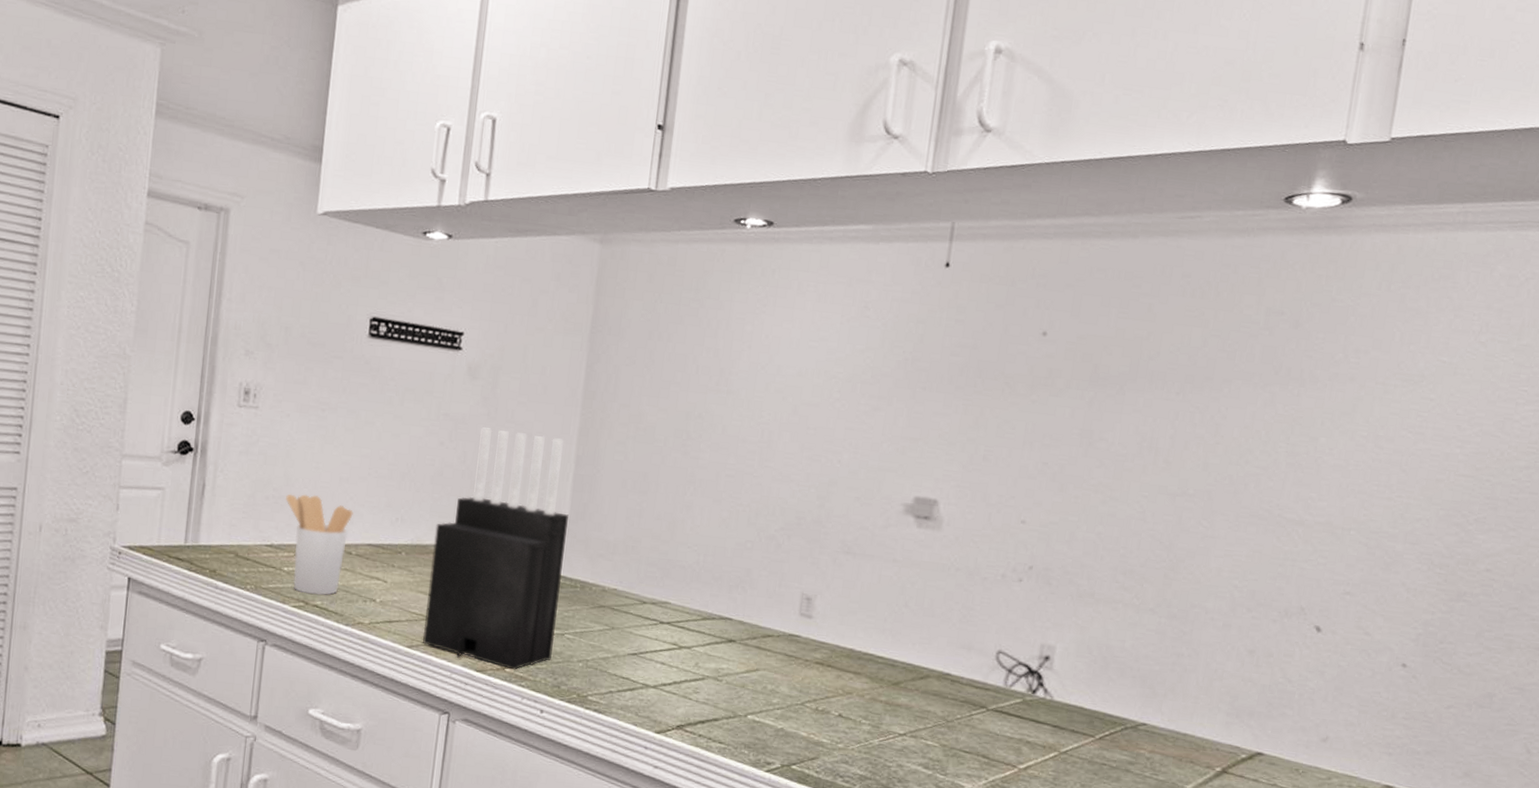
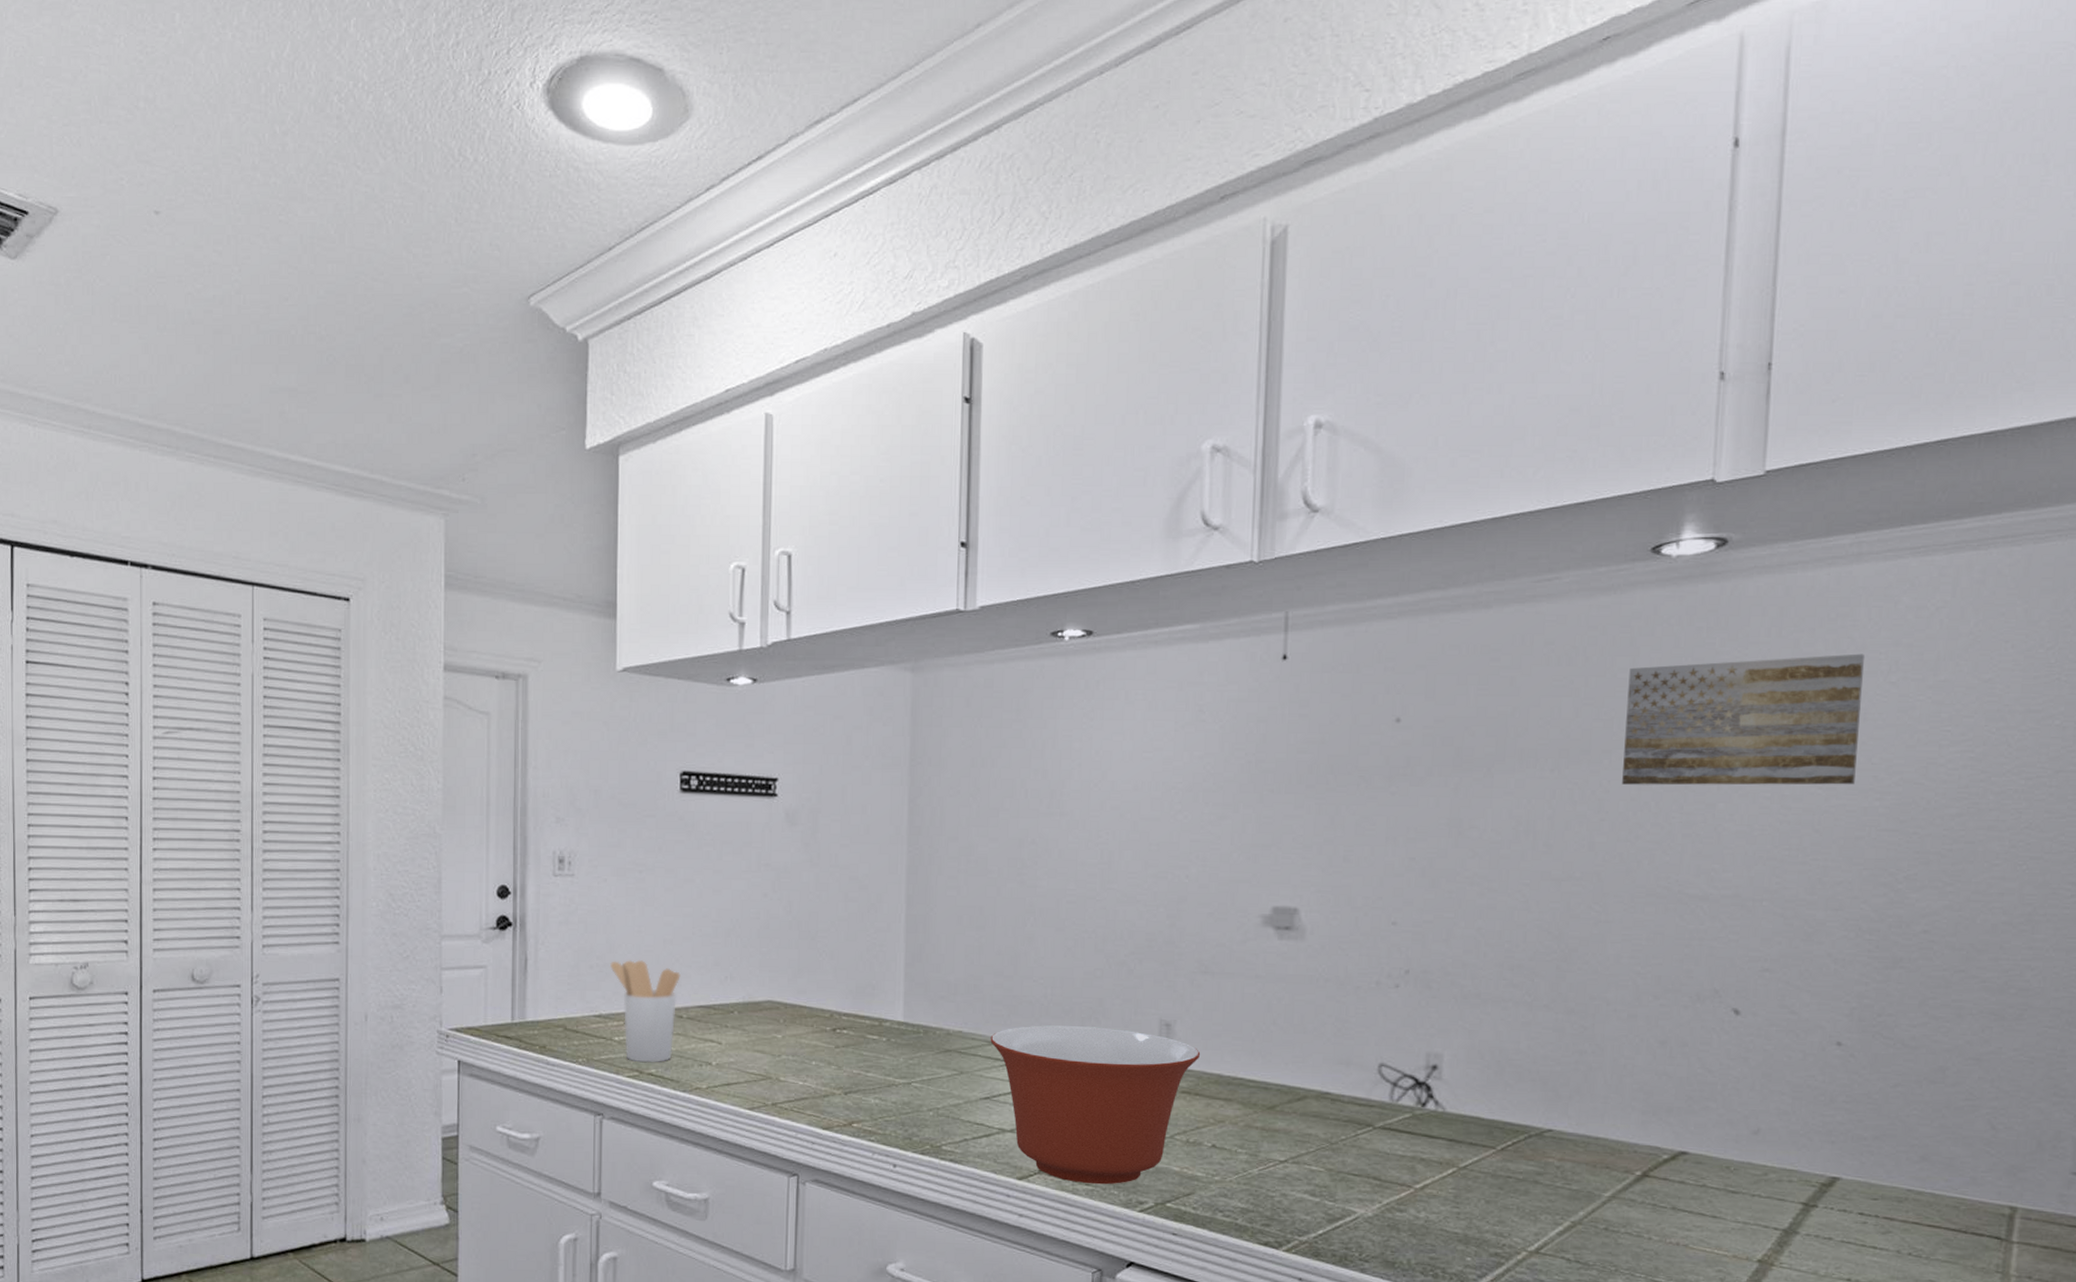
knife block: present [422,427,569,670] -> none [763,875,904,1125]
mixing bowl: none [642,589,836,744] -> present [990,1025,1201,1185]
wall art: none [1238,305,1460,432] -> present [1622,653,1864,786]

